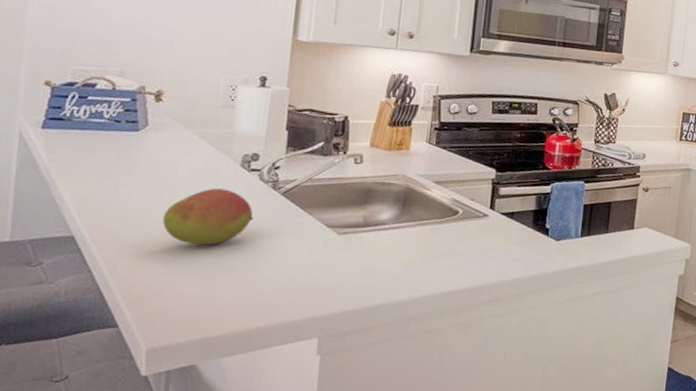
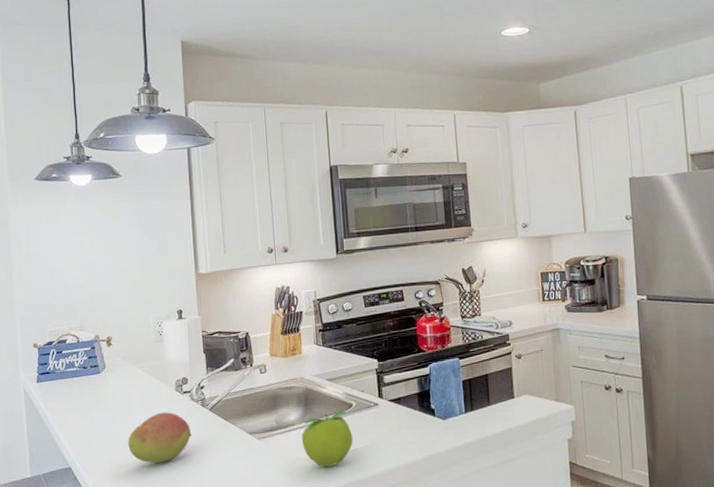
fruit: none [391,216,453,274] -> present [302,411,353,467]

